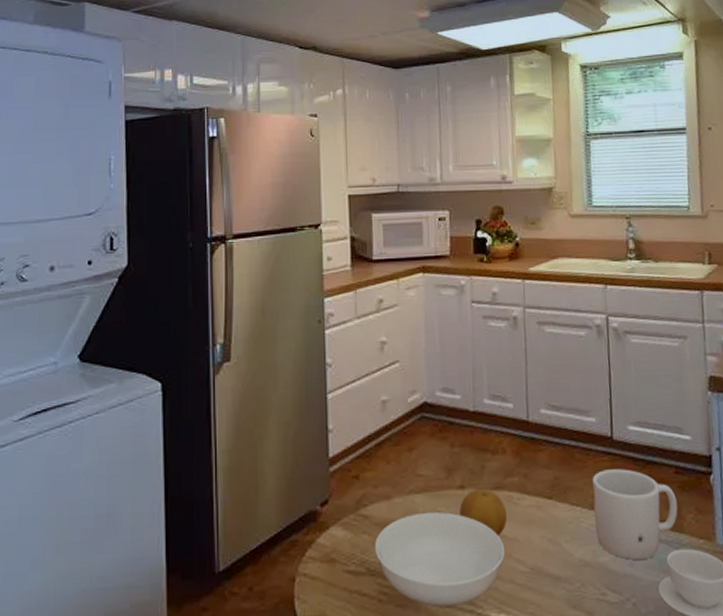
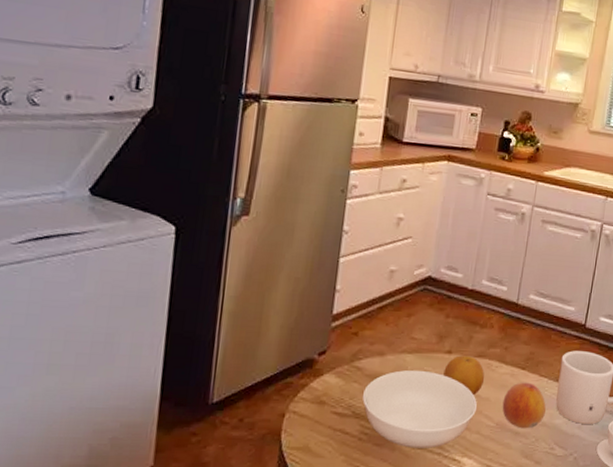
fruit: none [533,514,587,572] -> present [502,382,547,429]

